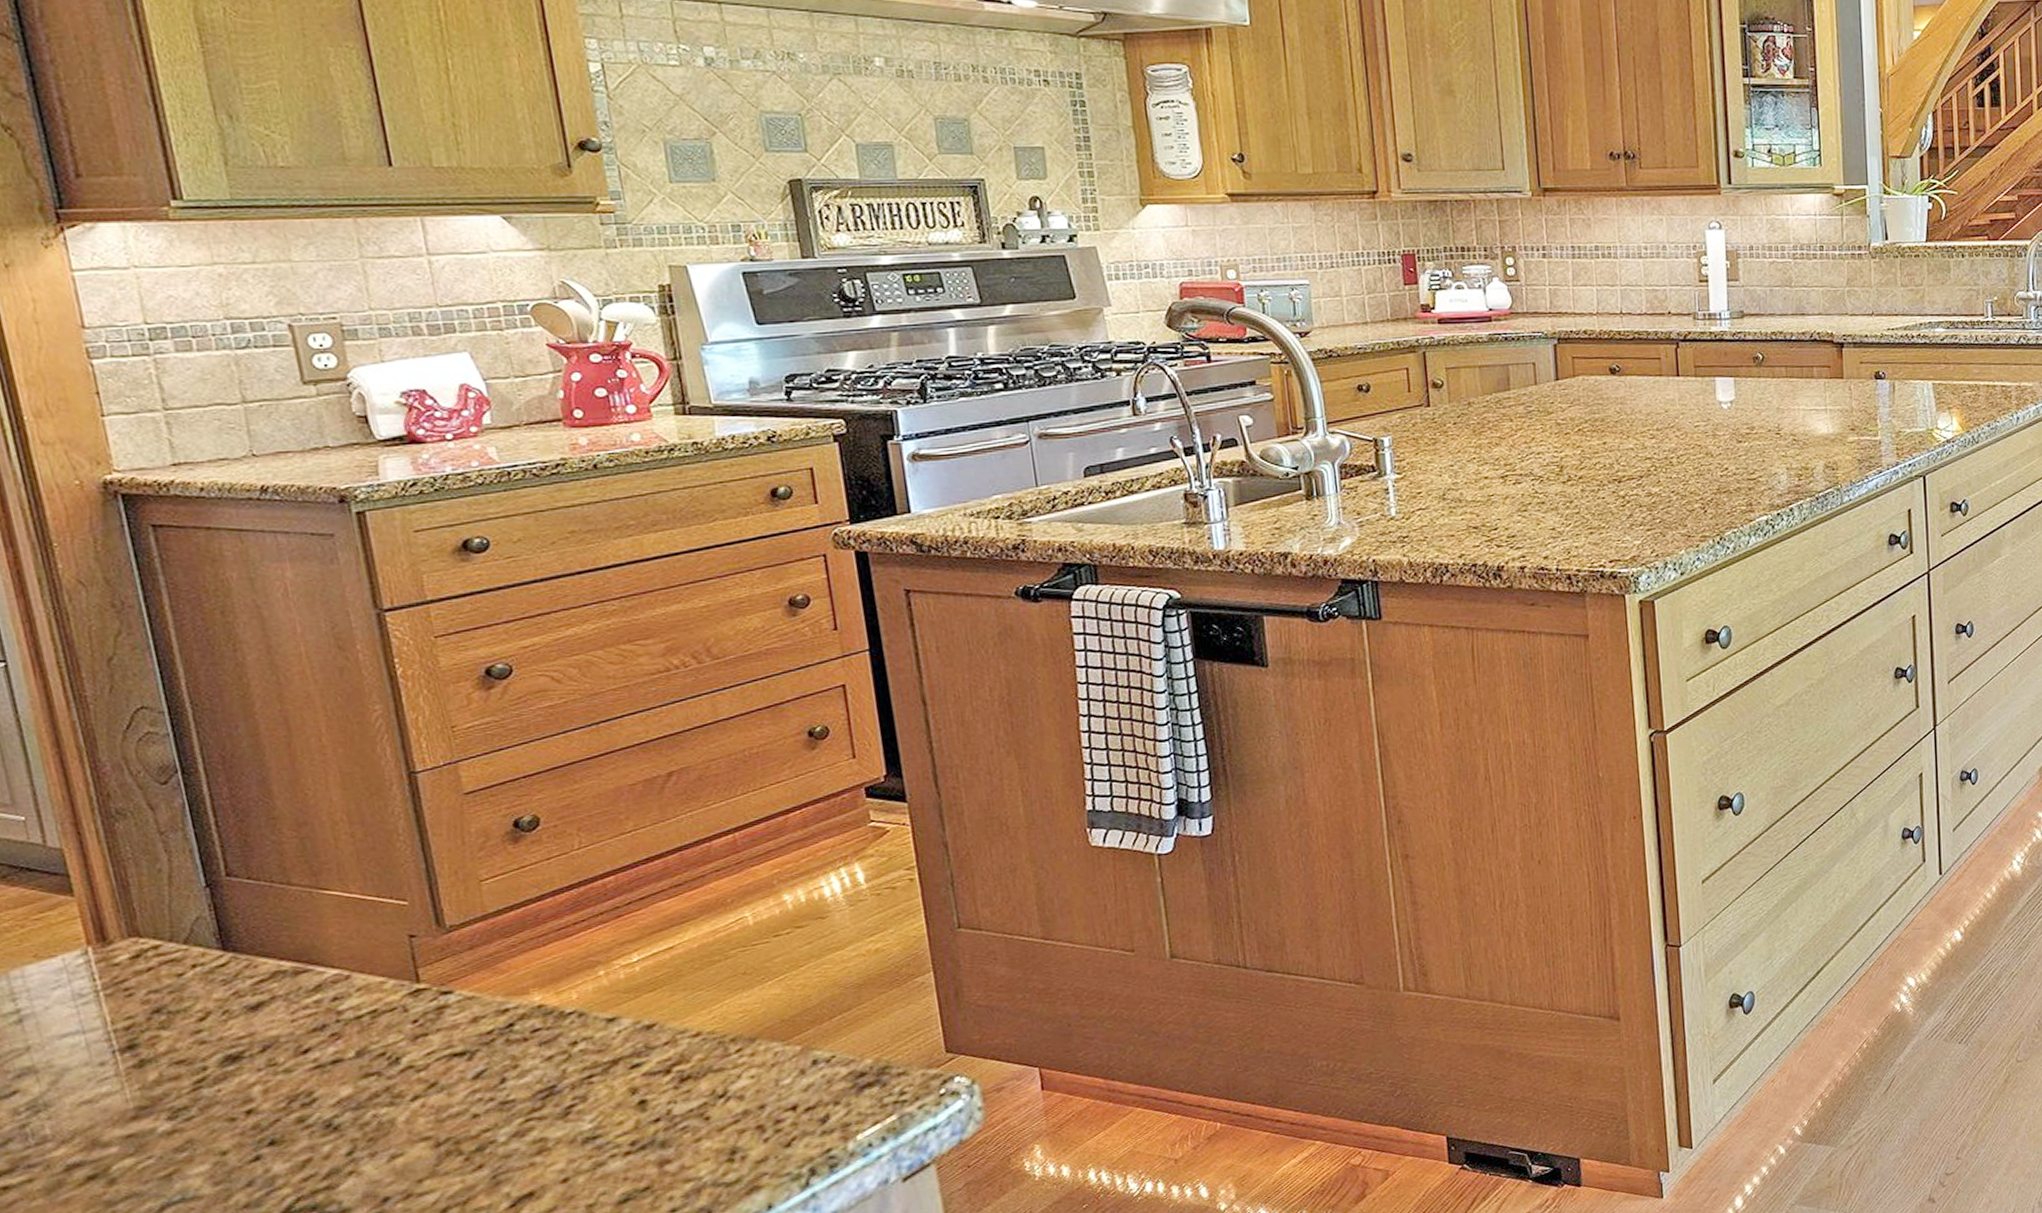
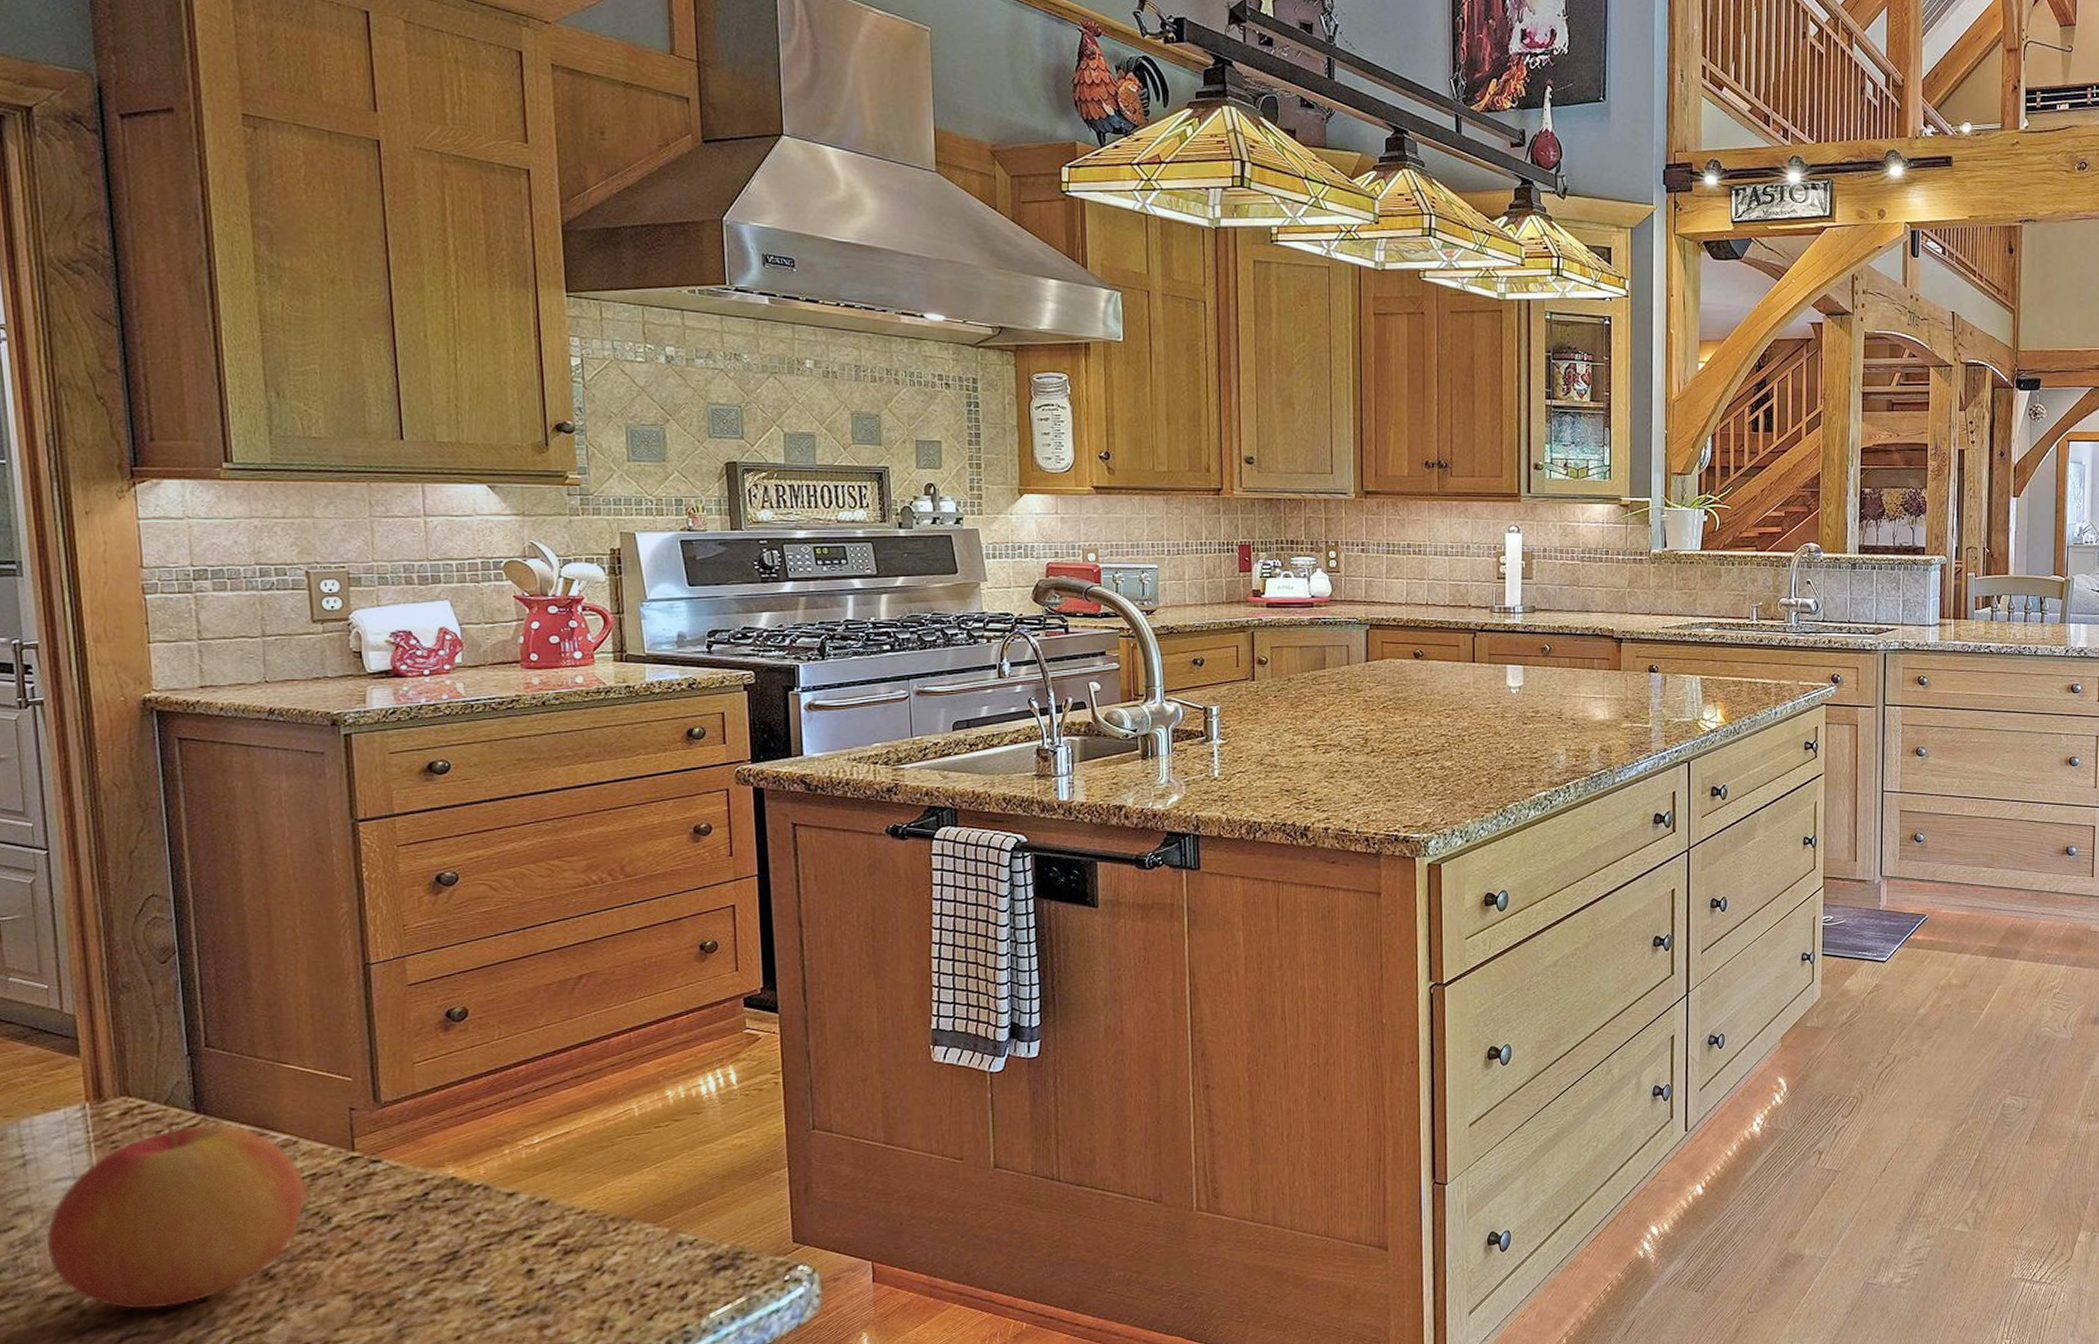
apple: none [57,961,368,1174] -> present [47,1121,307,1309]

